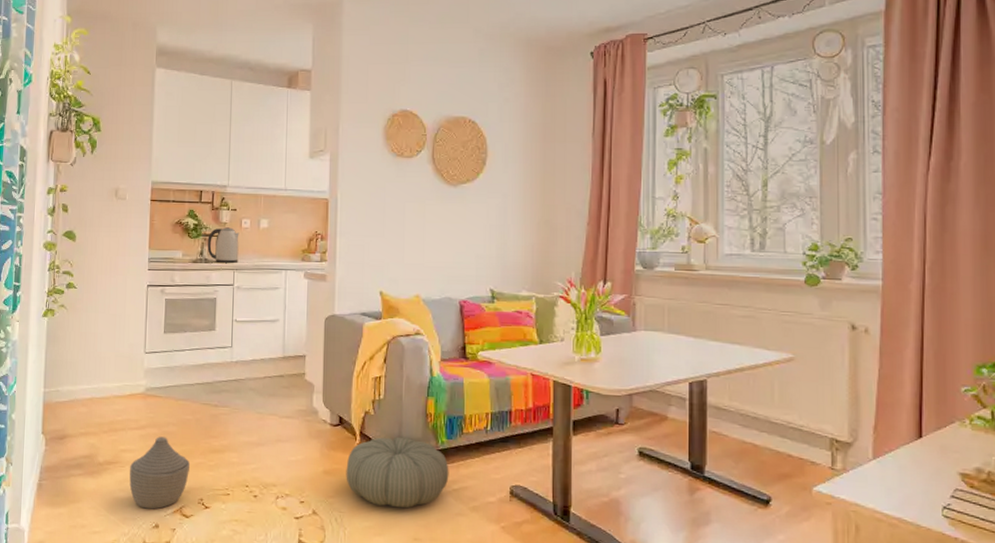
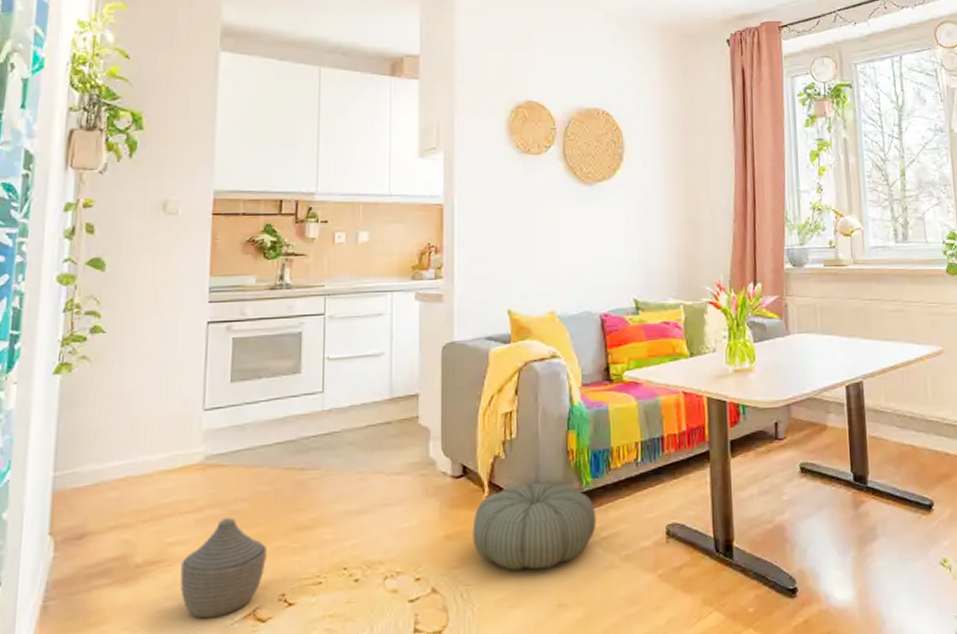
kettle: present [207,227,239,264] -> none [289,243,332,289]

